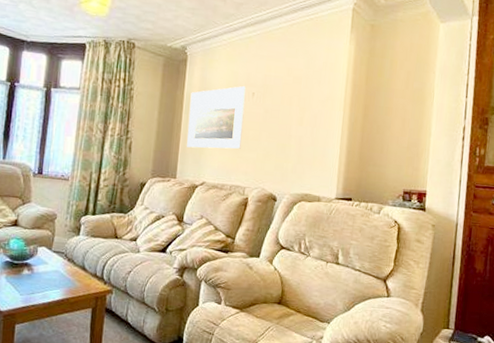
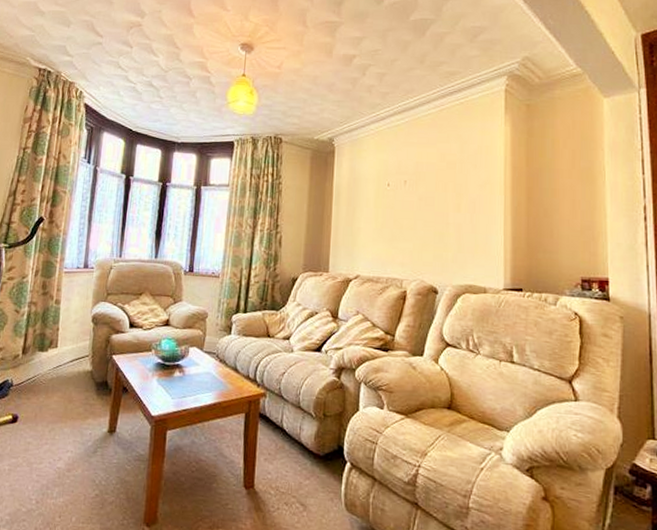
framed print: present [187,85,247,150] -> none [338,174,398,240]

